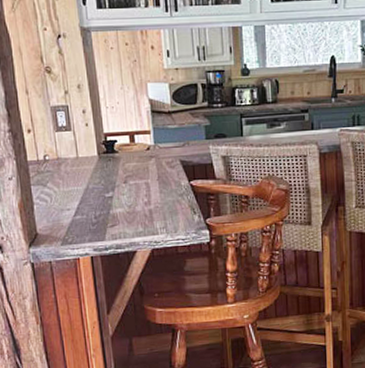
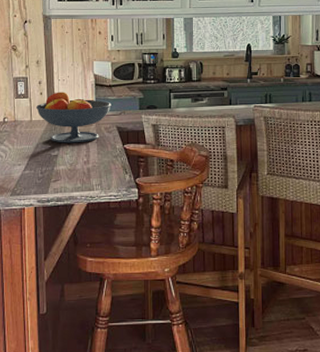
fruit bowl: none [82,121,172,183] -> present [36,92,111,143]

